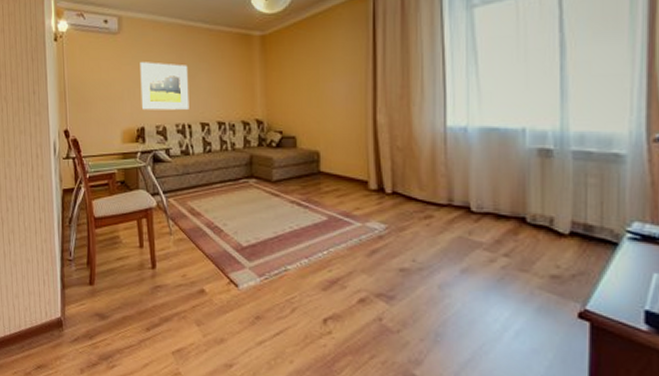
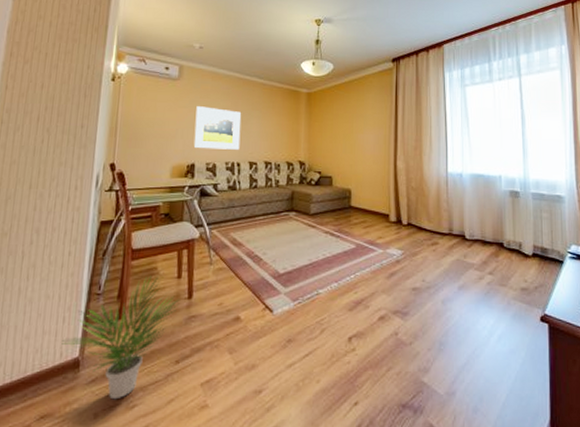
potted plant: none [45,244,145,359] -> present [62,275,180,400]

